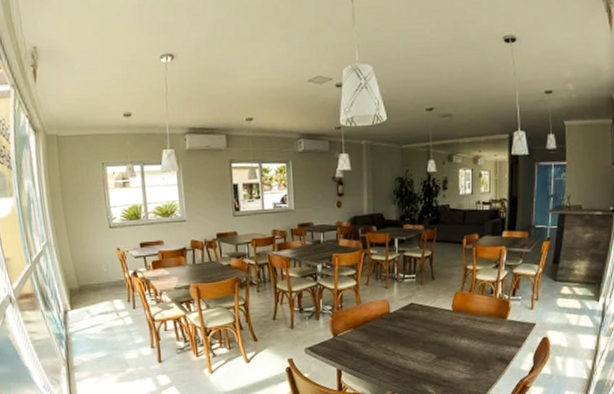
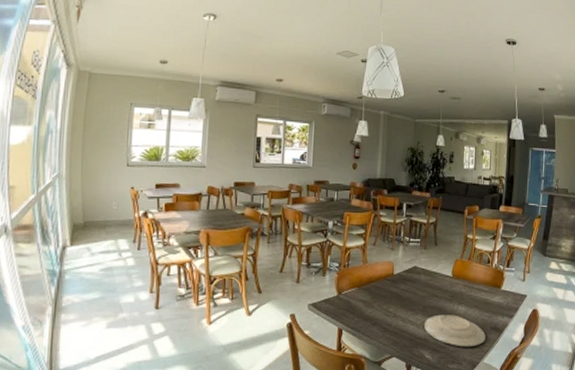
plate: none [426,348,491,380] -> present [424,314,486,347]

